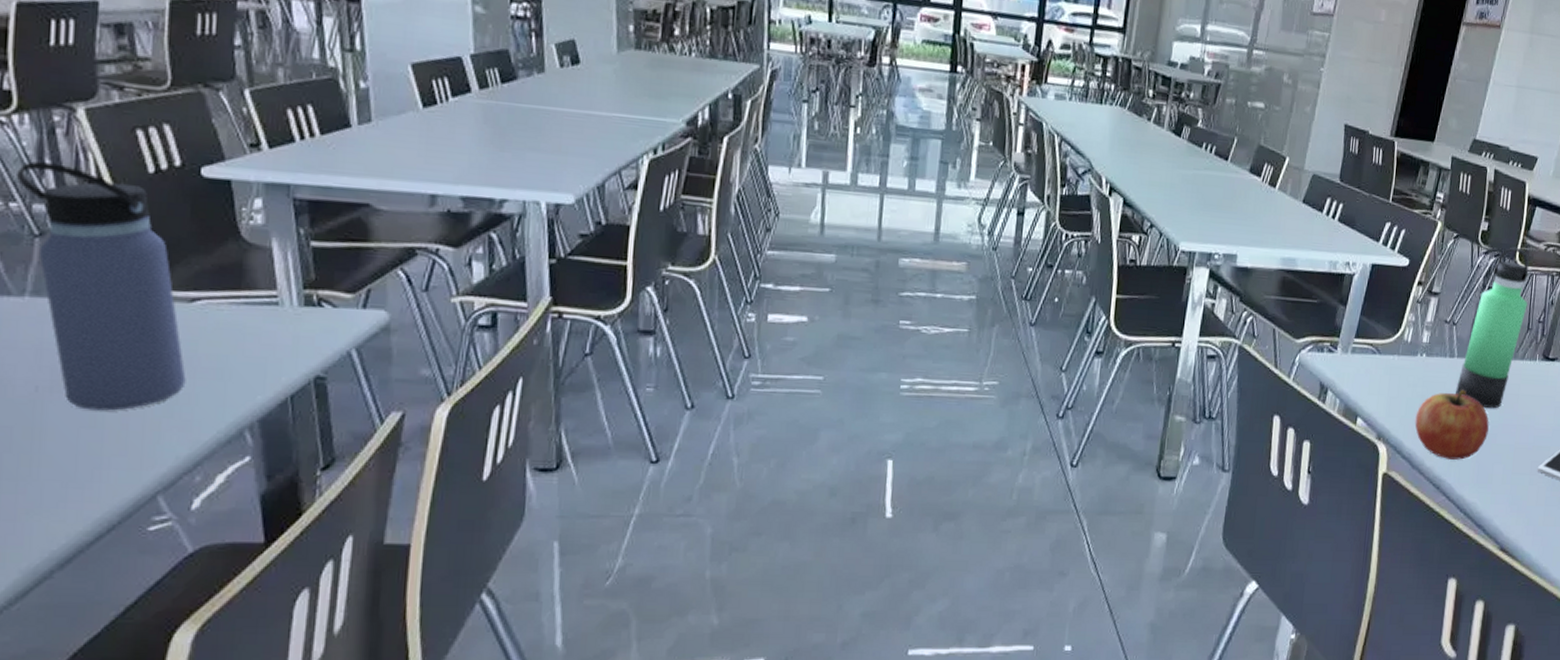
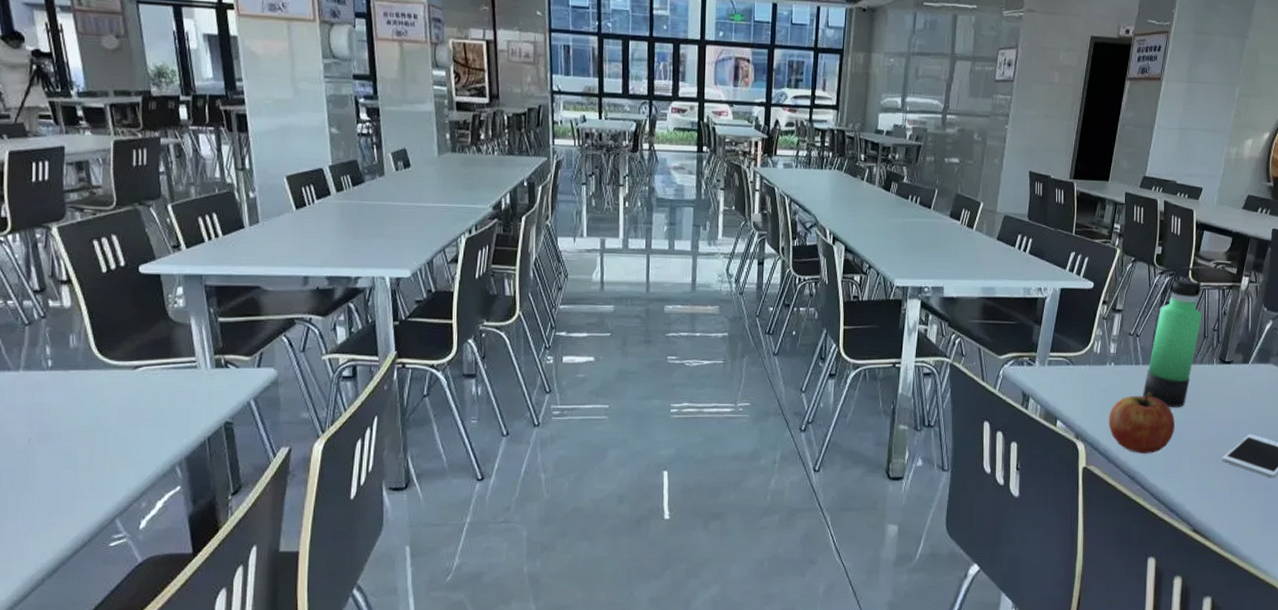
water bottle: present [15,161,186,411] -> none [11,269,133,455]

